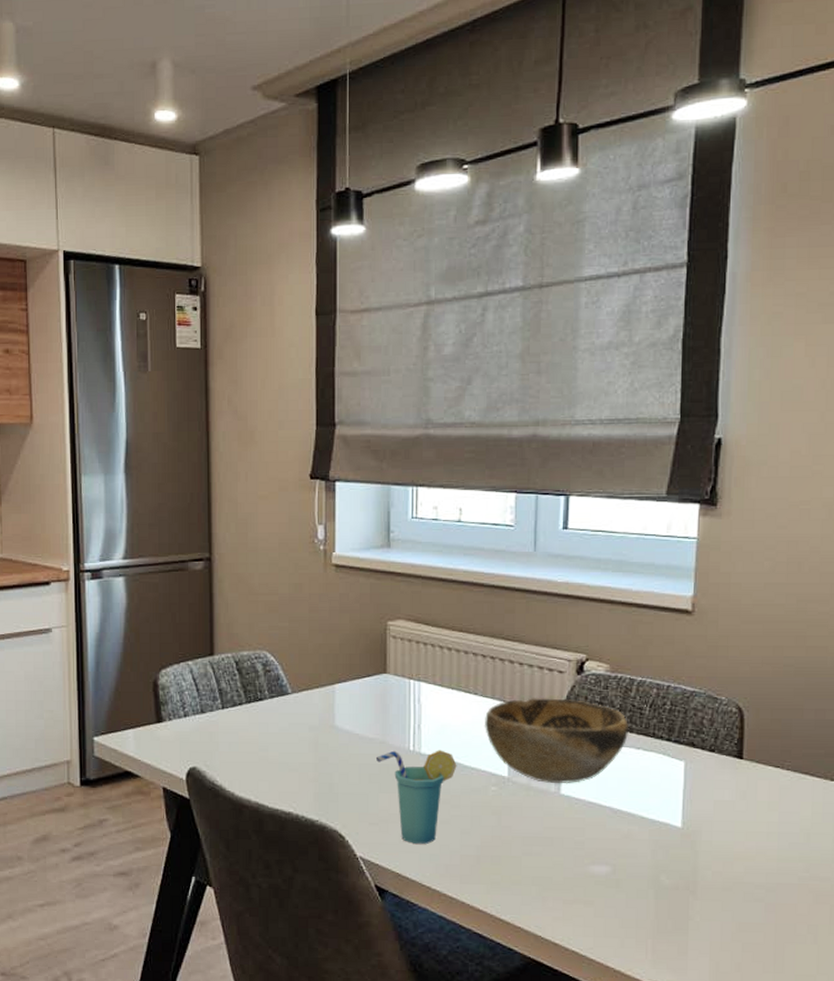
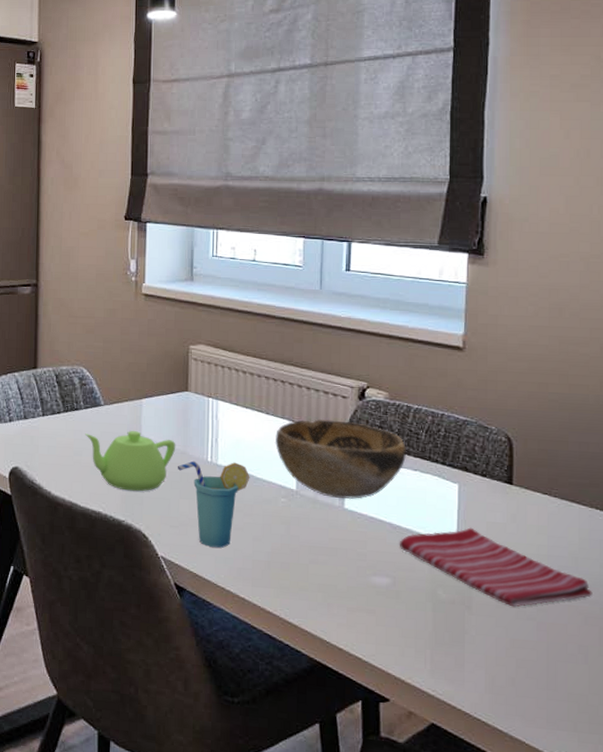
teapot: none [271,721,374,788] -> present [85,431,176,492]
dish towel: none [621,807,824,889] -> present [400,527,593,607]

